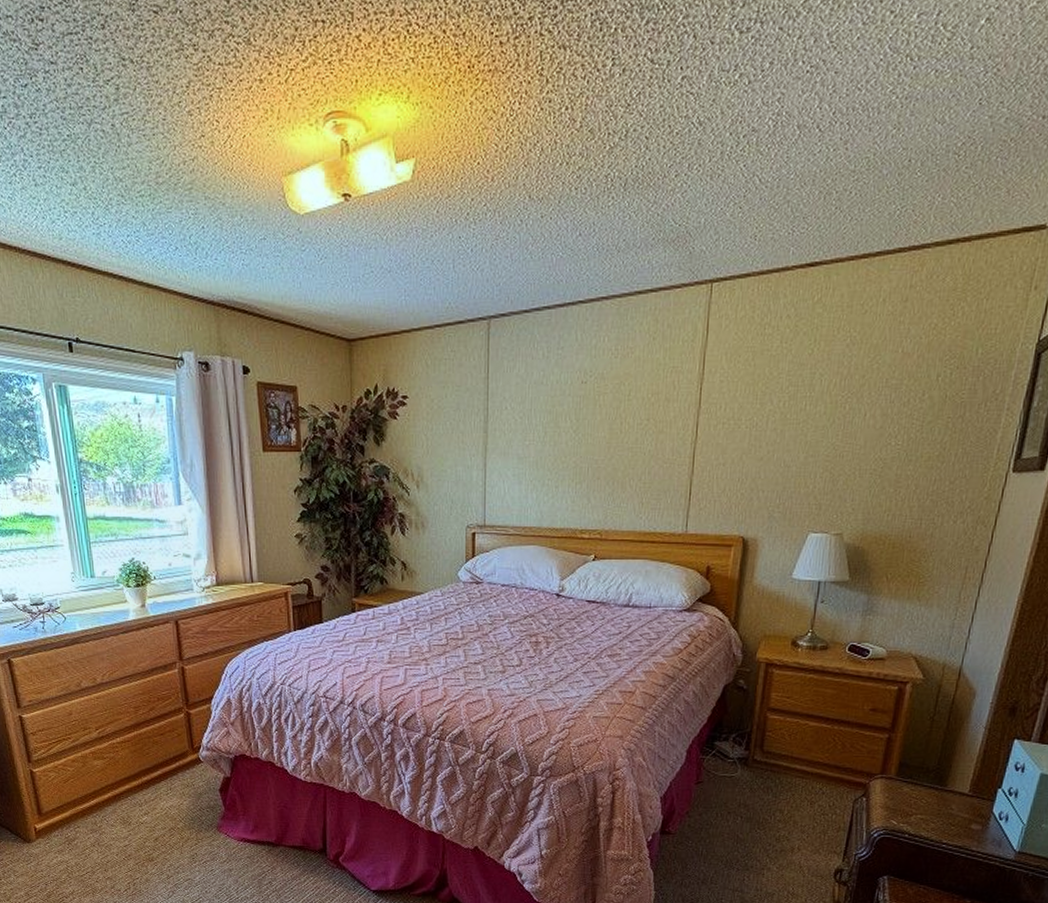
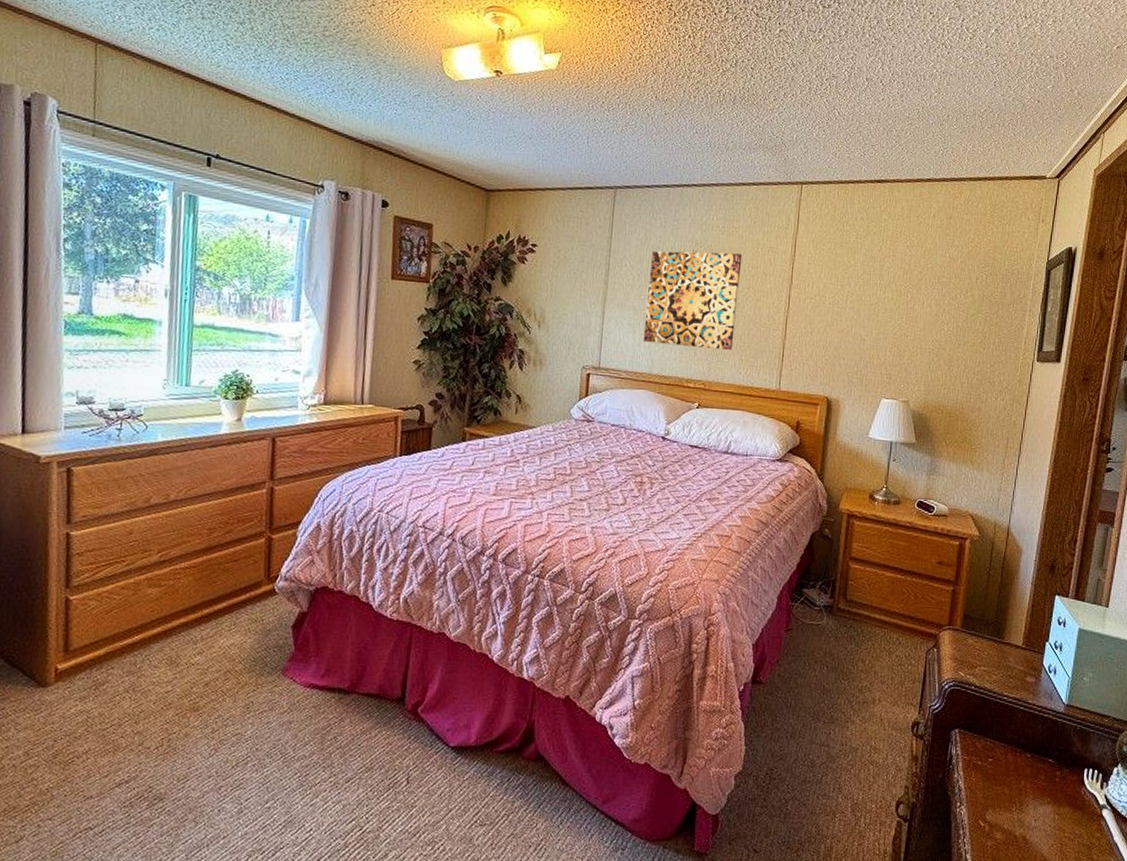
wall art: none [530,379,640,494] -> present [643,250,742,351]

